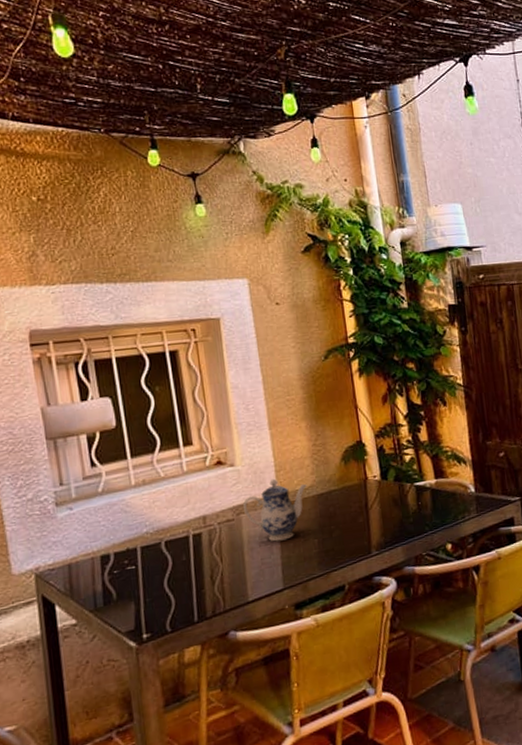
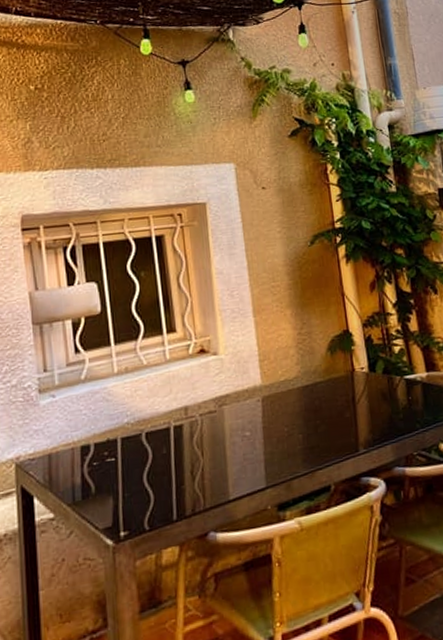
teapot: present [242,478,307,542] -> none [225,368,292,436]

